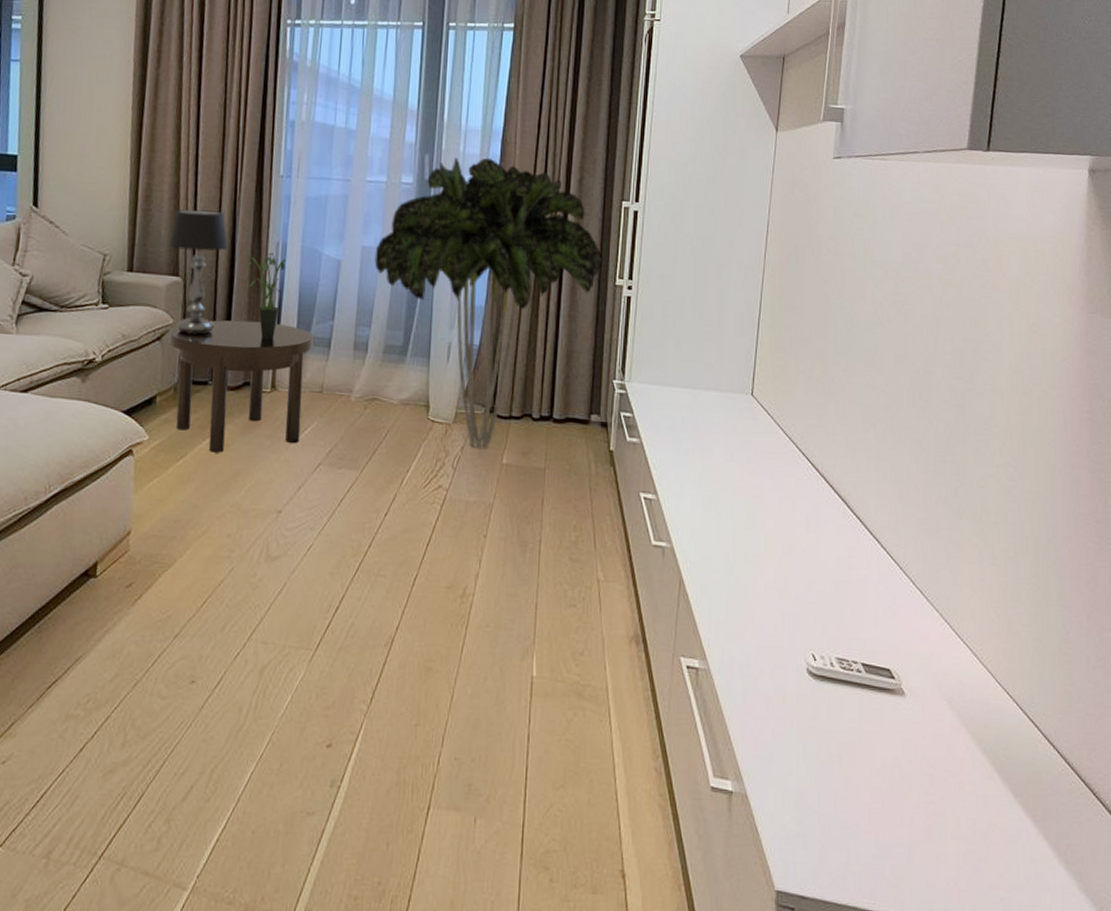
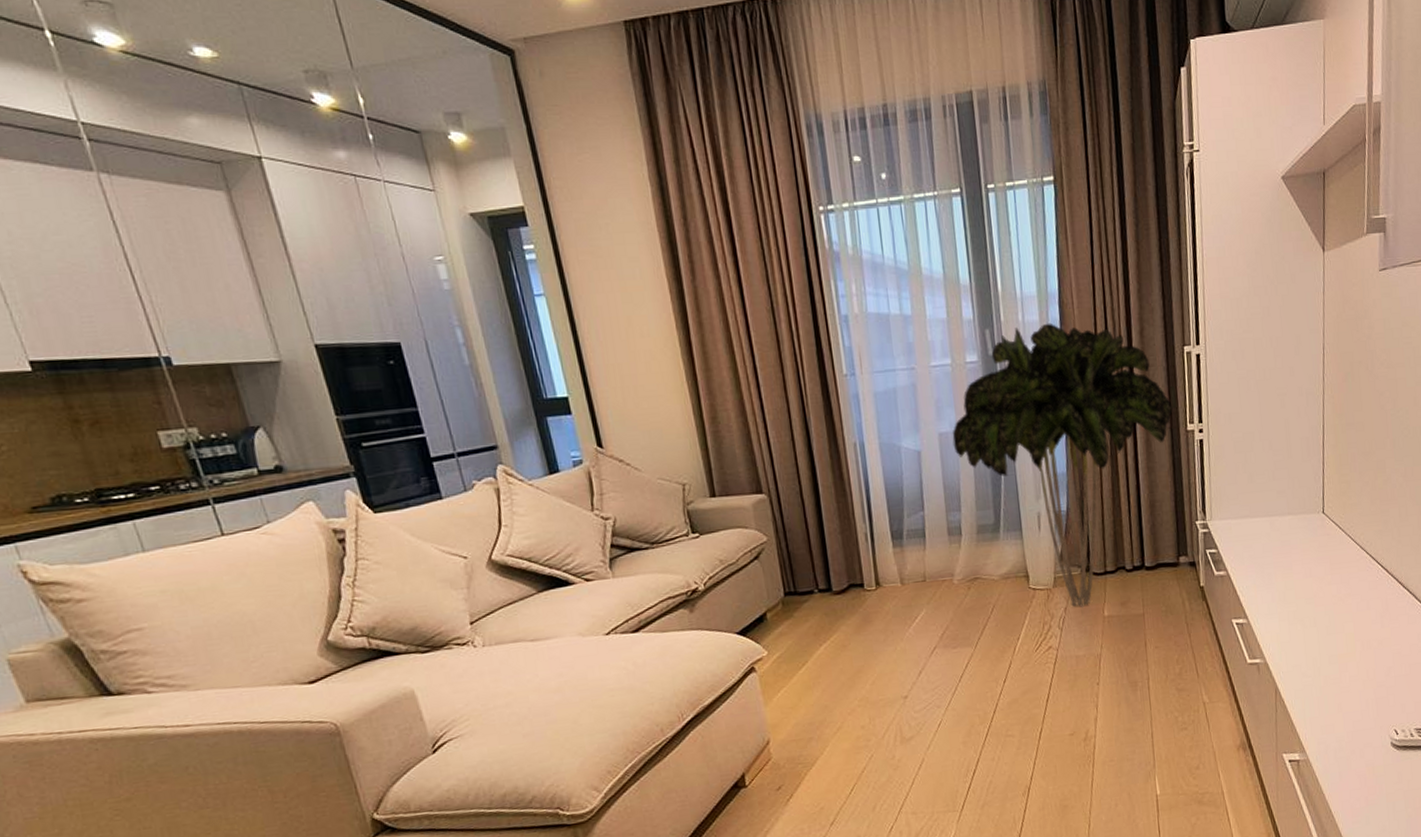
side table: present [168,320,314,453] -> none [764,522,912,656]
table lamp: present [169,209,229,335] -> none [745,421,809,548]
potted plant: present [245,252,286,339] -> none [827,454,870,540]

